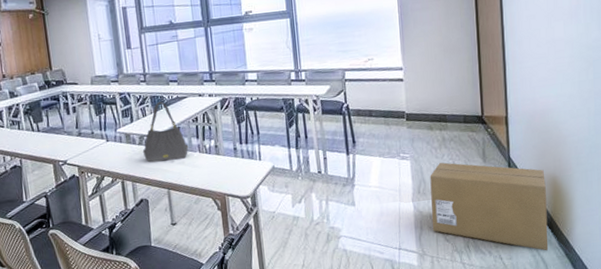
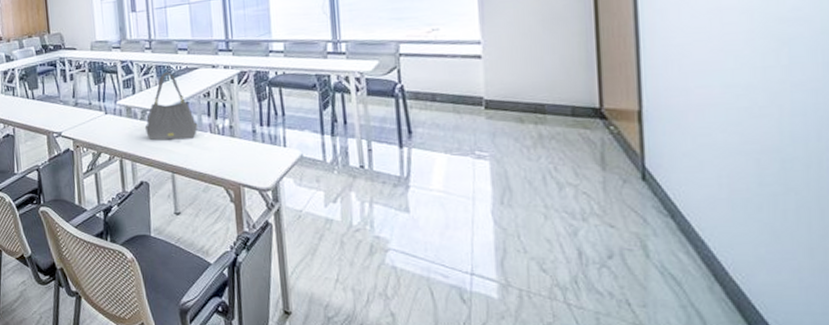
box: present [430,162,549,251] -> none [518,167,709,302]

